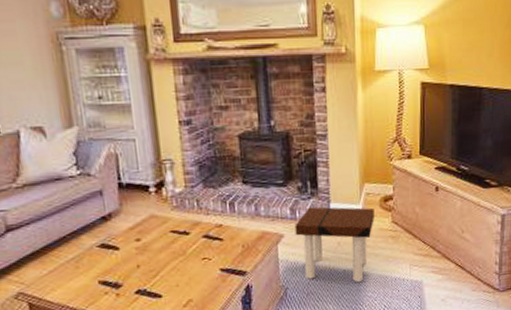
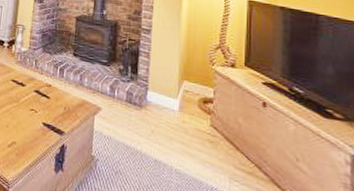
side table: present [294,206,374,282] -> none [112,89,192,178]

